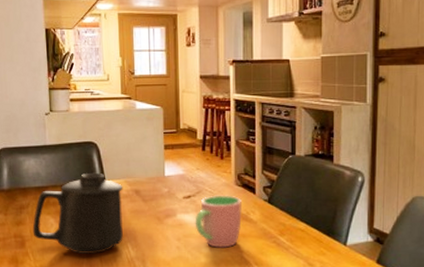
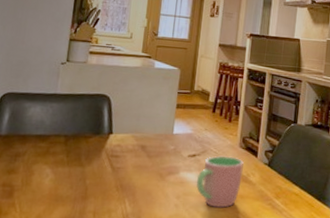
mug: present [32,172,123,254] -> none [24,124,130,208]

